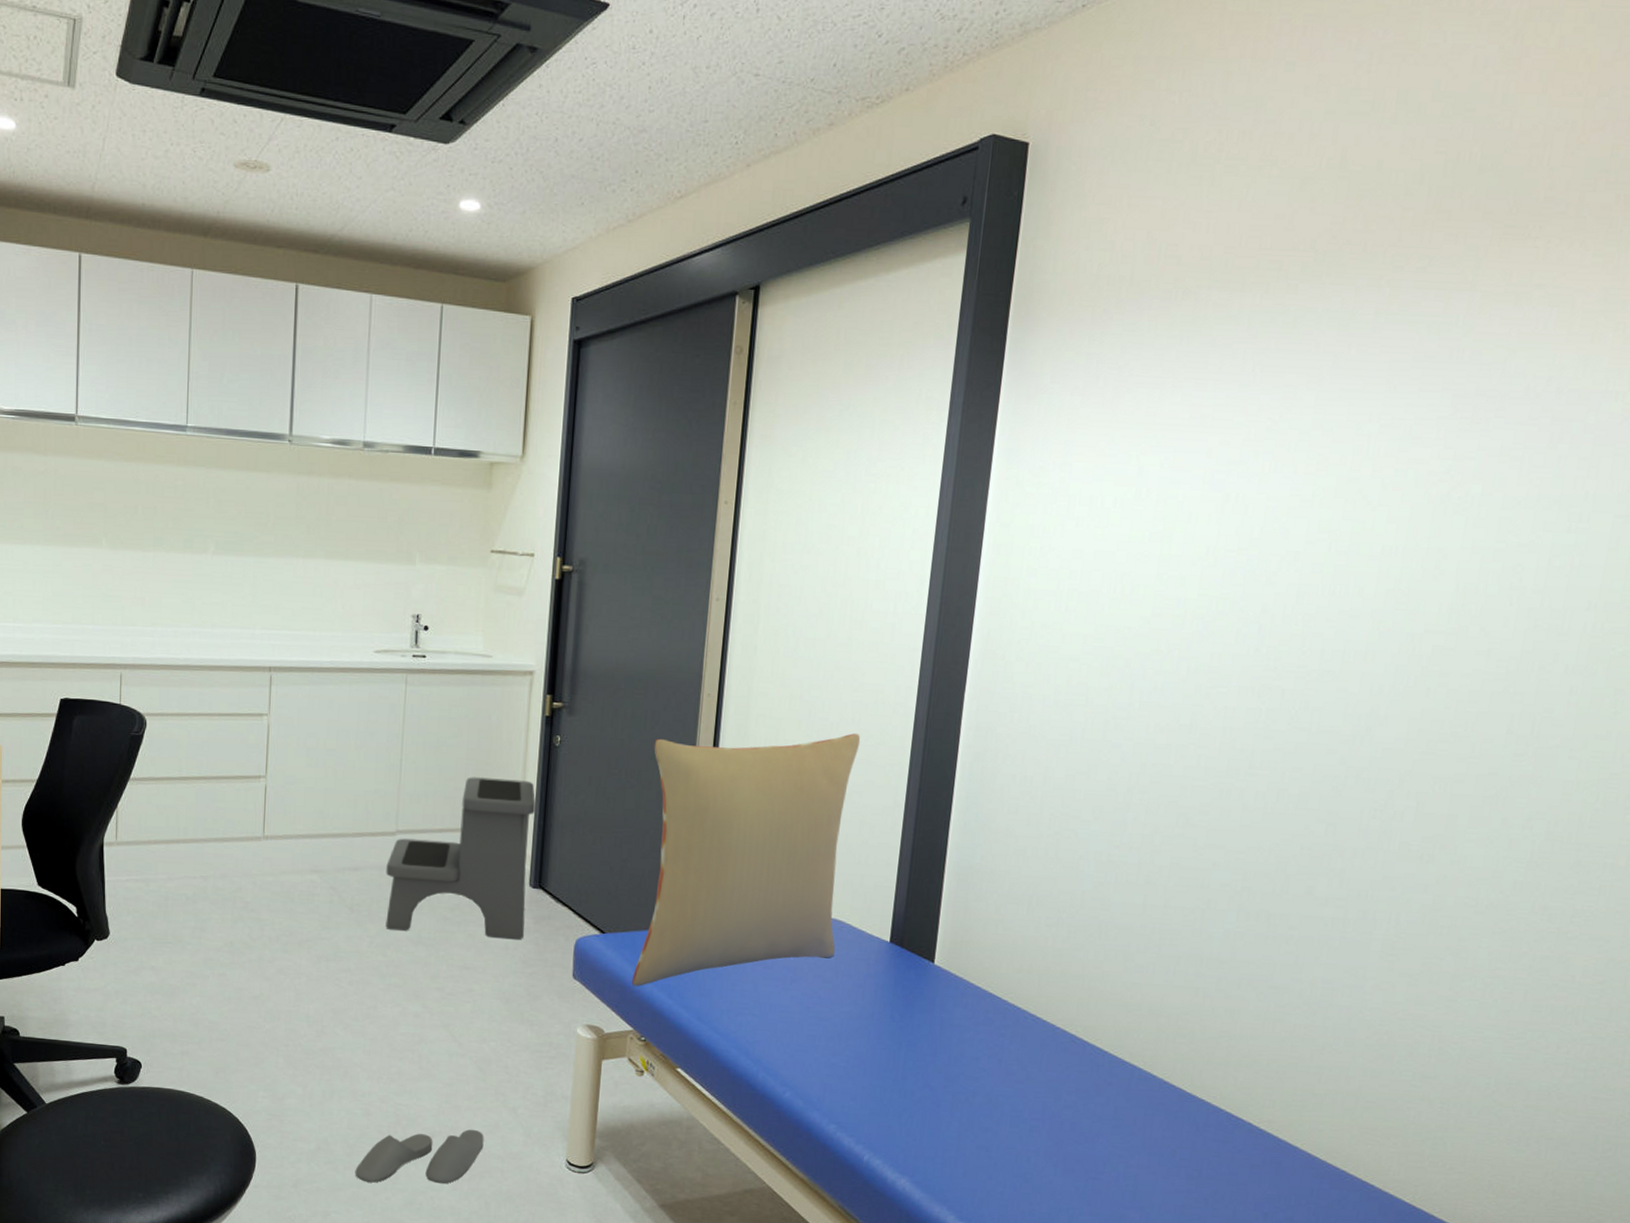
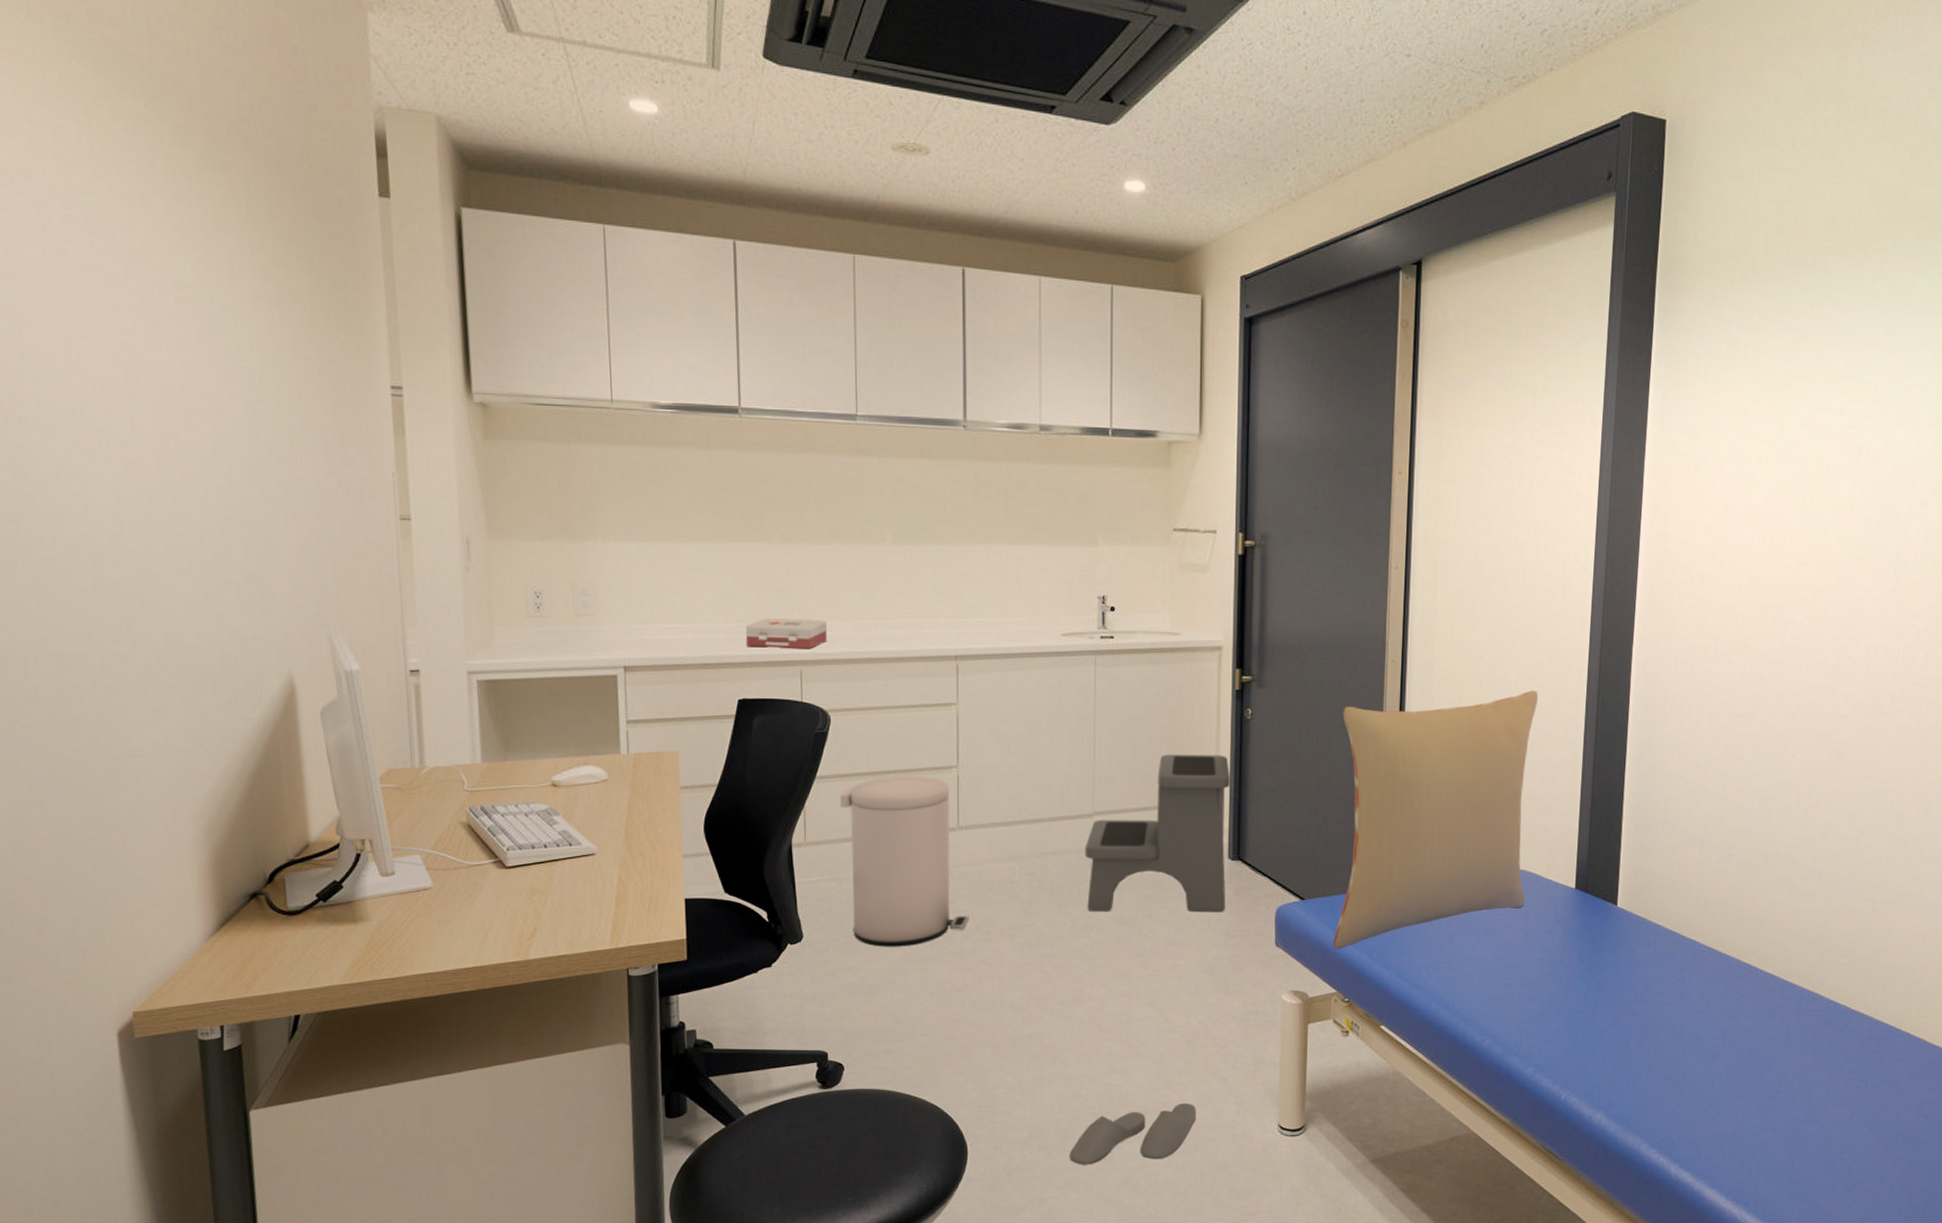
first-aid kit: none [70,621,148,654] -> present [745,618,828,649]
pedal bin: none [151,783,270,950] -> present [840,777,969,947]

